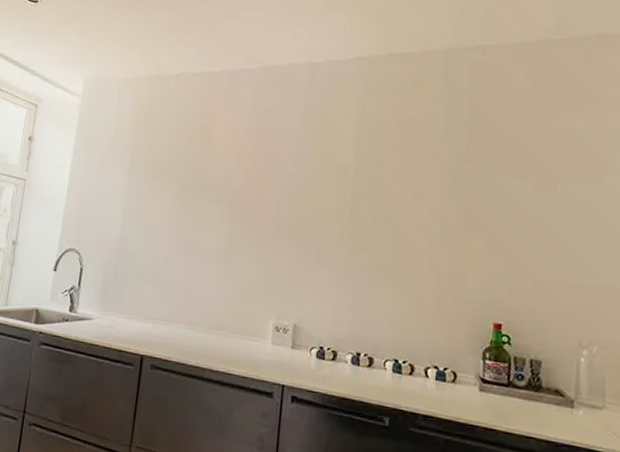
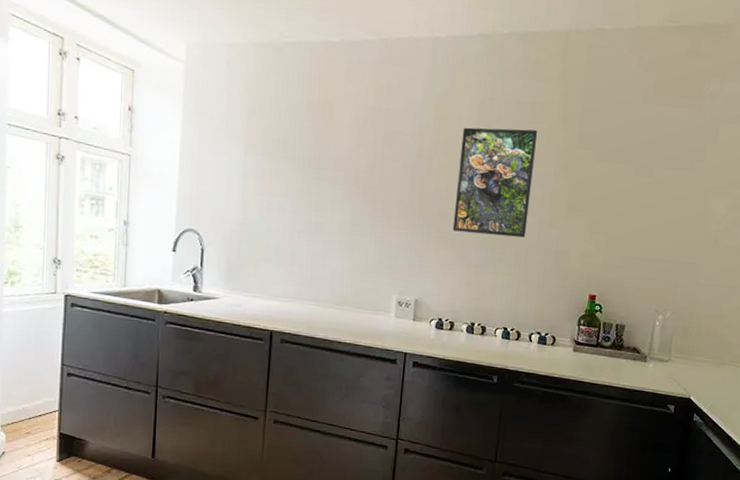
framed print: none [333,145,422,258] -> present [452,127,538,238]

